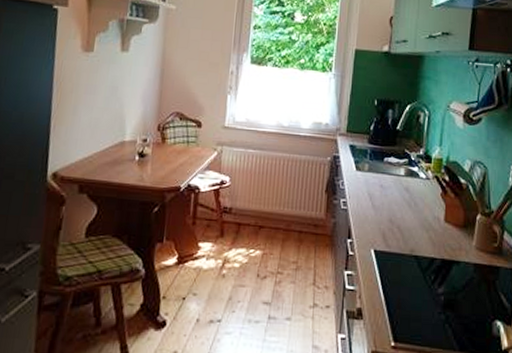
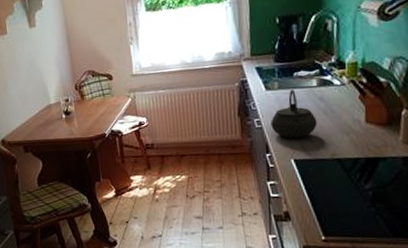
kettle: none [356,173,400,227] -> present [271,88,317,138]

